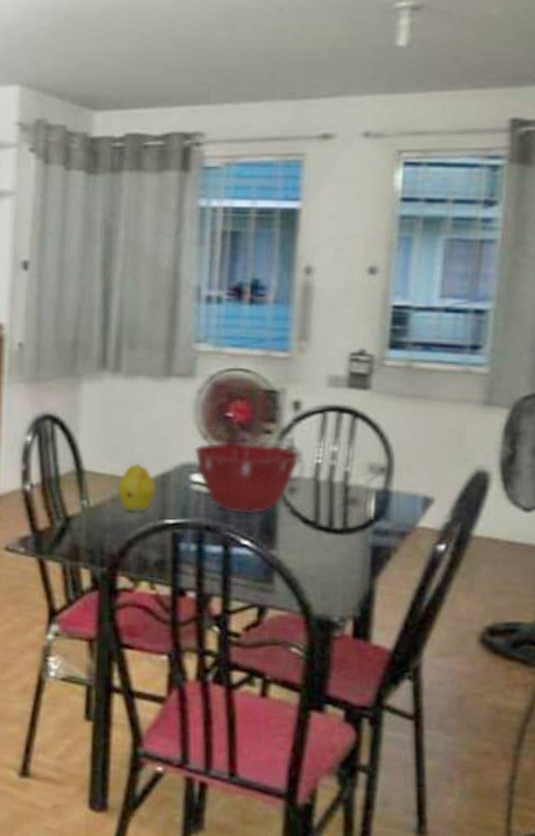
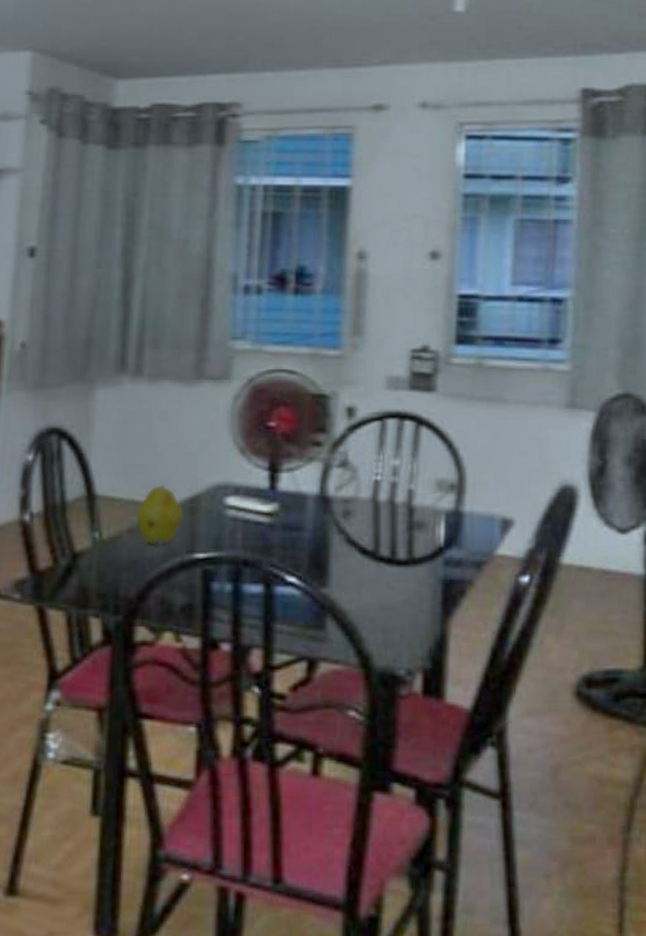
mixing bowl: present [193,441,300,515] -> none [228,456,355,545]

